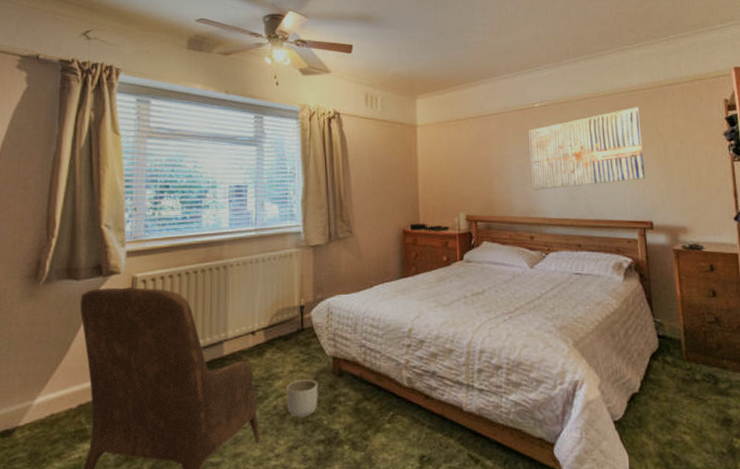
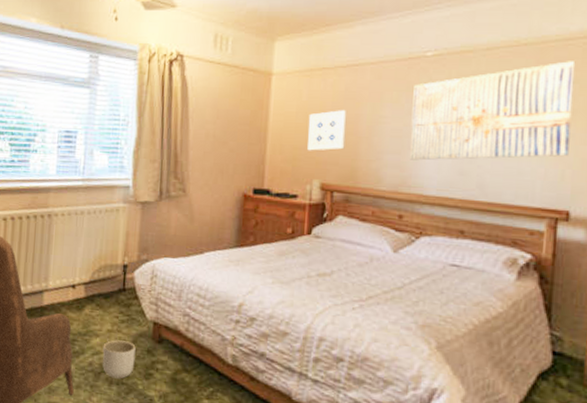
wall art: none [450,153,482,189] -> present [307,110,348,151]

